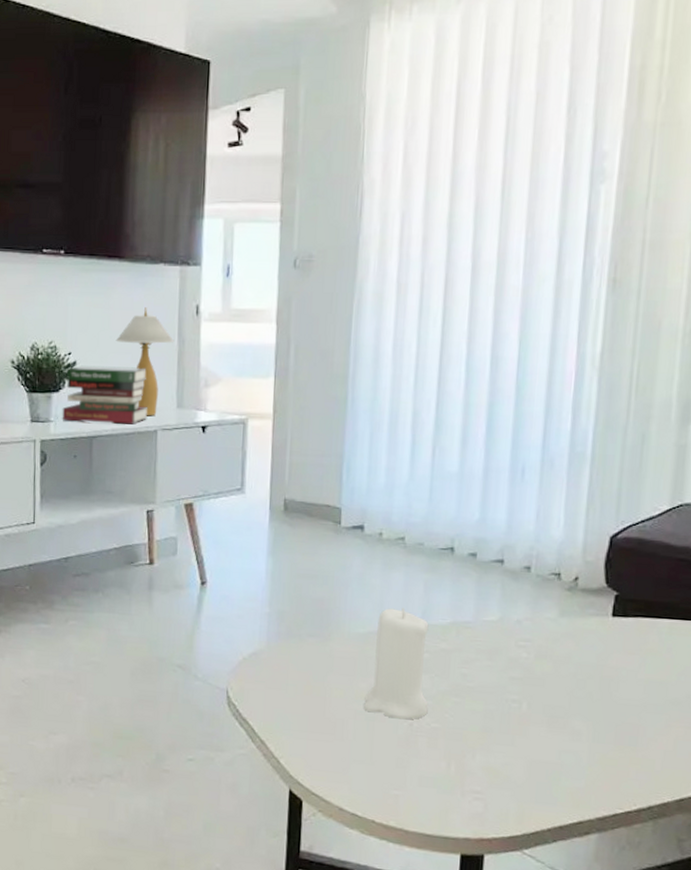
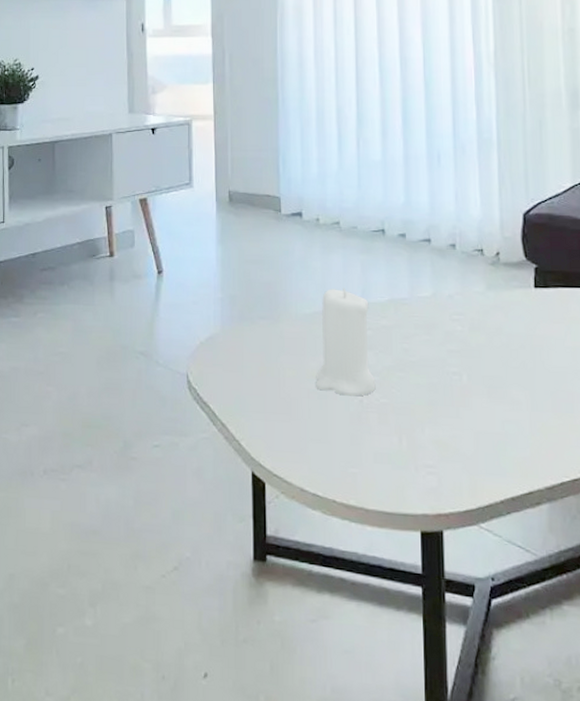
books: present [62,365,148,425] -> none [27,79,103,129]
table lamp: present [115,307,175,416] -> none [72,27,124,122]

